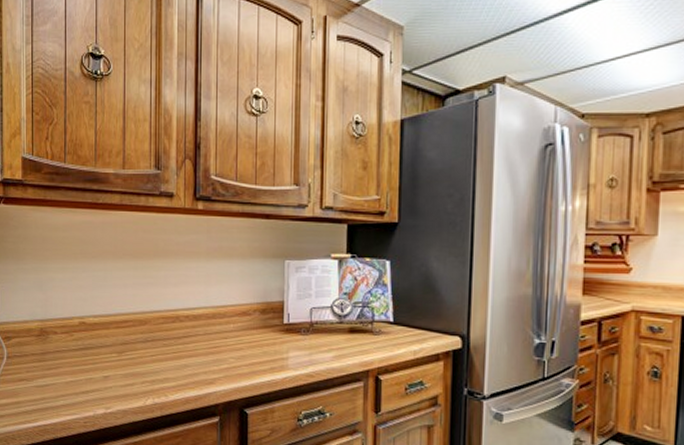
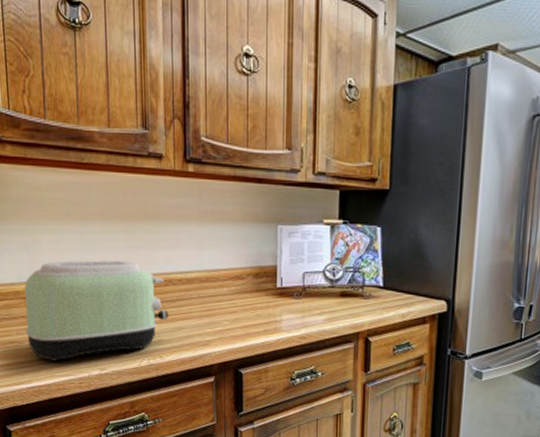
toaster: none [35,297,175,400] -> present [24,260,169,361]

